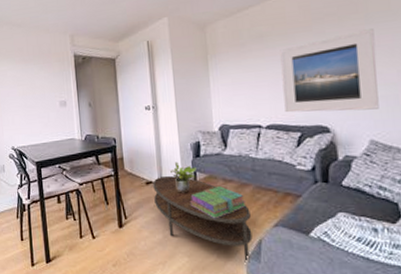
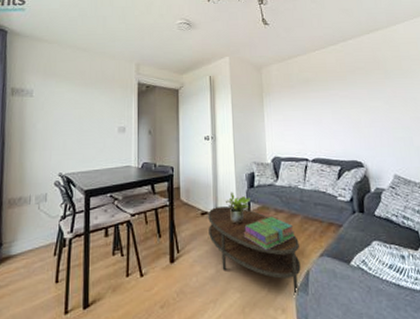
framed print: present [280,29,379,113] -> none [322,83,399,149]

